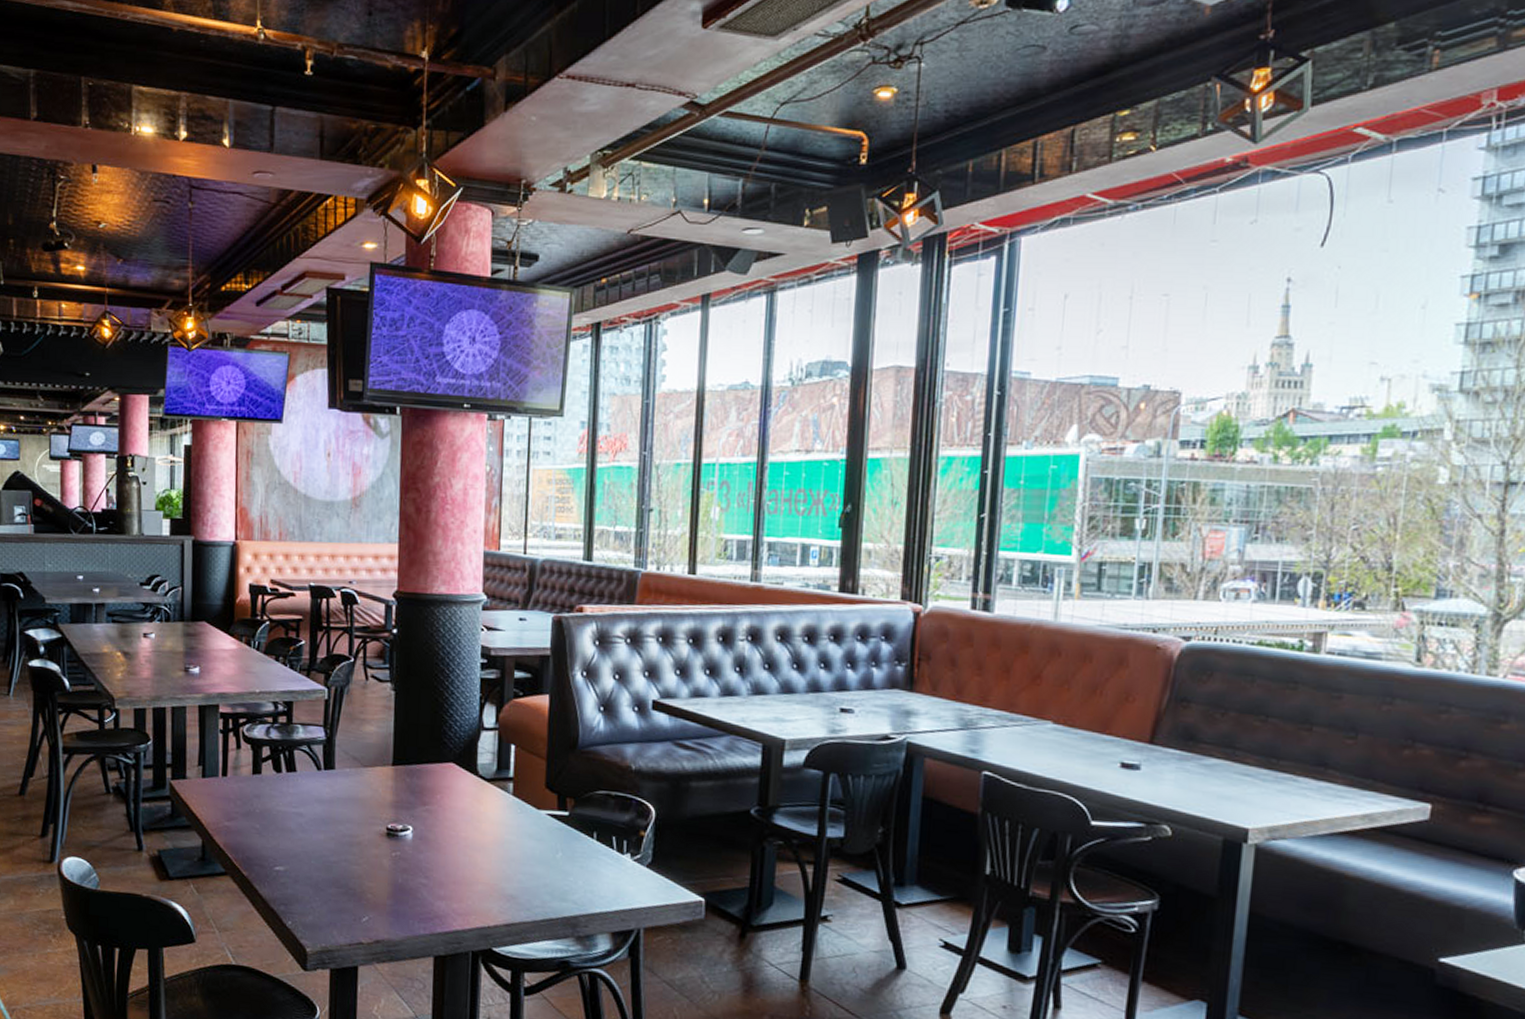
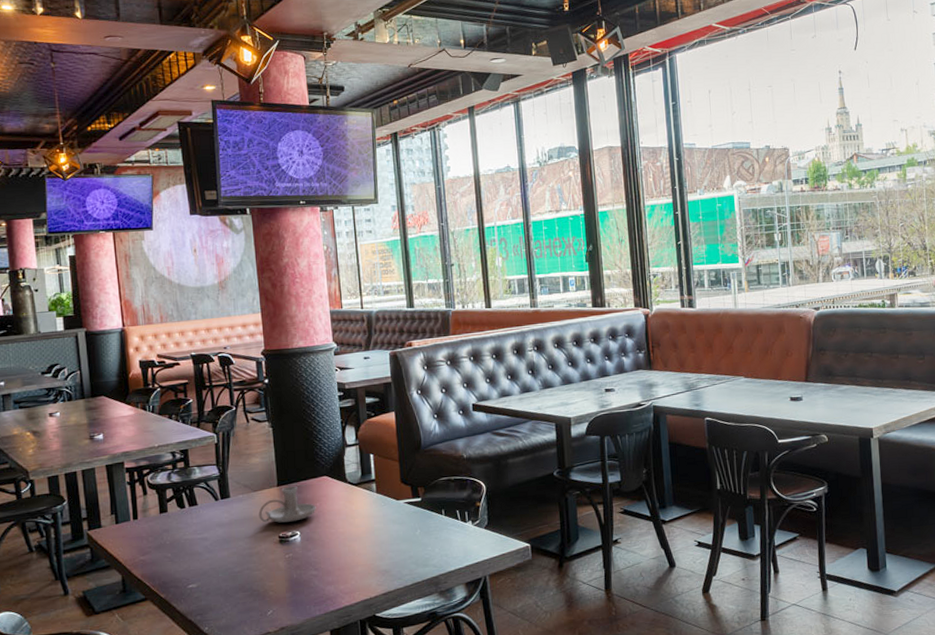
candle holder: none [366,768,436,813] -> present [258,486,316,523]

